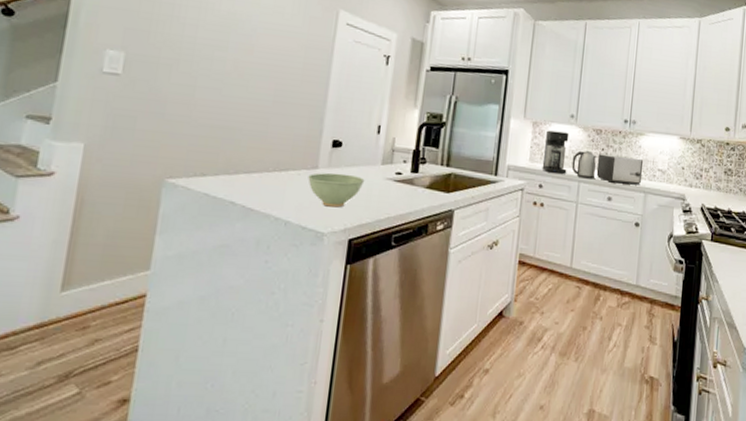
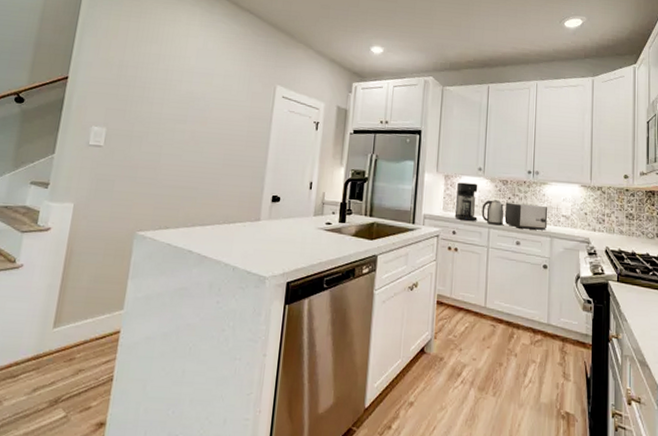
bowl: present [308,172,365,208] -> none [252,224,300,254]

